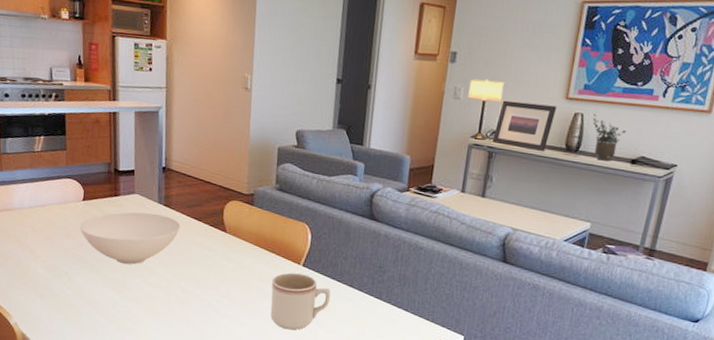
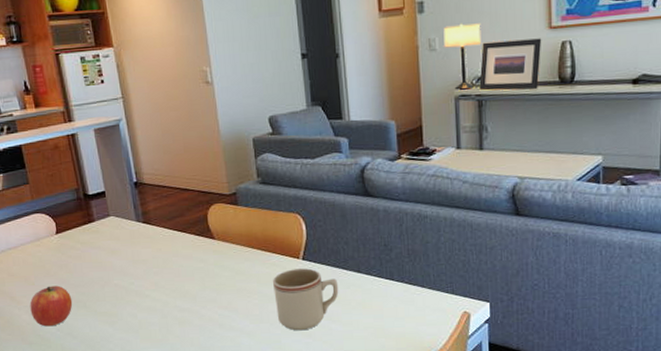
apple: none [46,246,87,284] -> present [30,285,73,327]
bowl: present [80,212,181,265] -> none [58,233,165,294]
potted plant: present [592,113,626,162] -> none [582,38,621,87]

